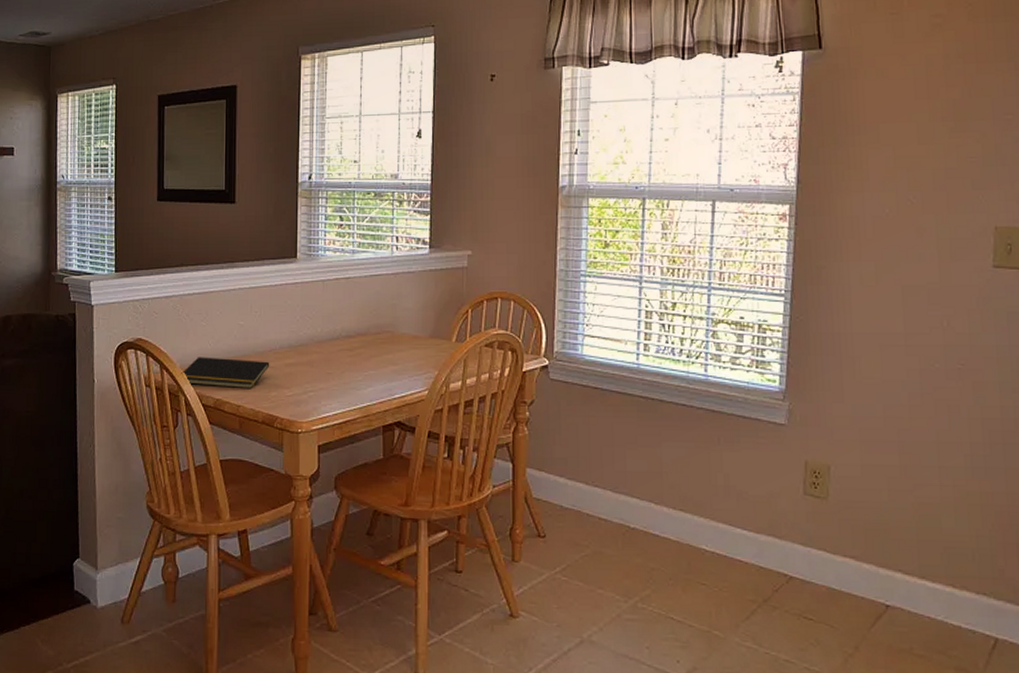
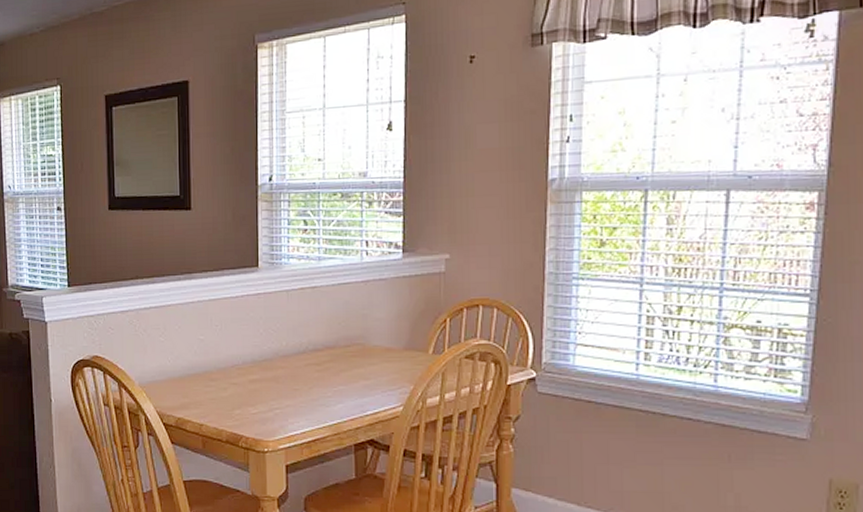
notepad: present [181,357,270,389] -> none [140,374,233,407]

